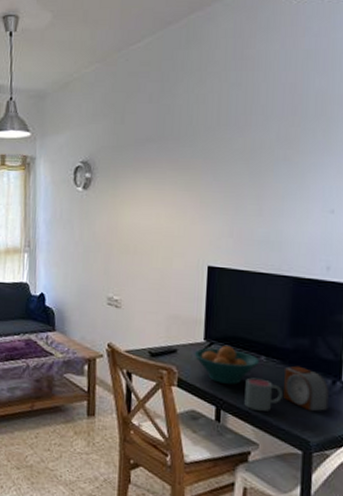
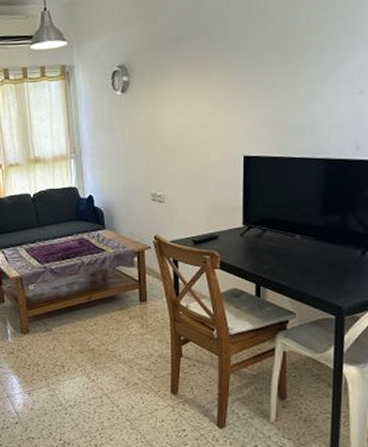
fruit bowl: present [194,346,260,385] -> none [234,229,296,263]
mug: present [244,377,284,411] -> none [282,255,318,284]
alarm clock: present [284,365,329,412] -> none [318,241,359,280]

